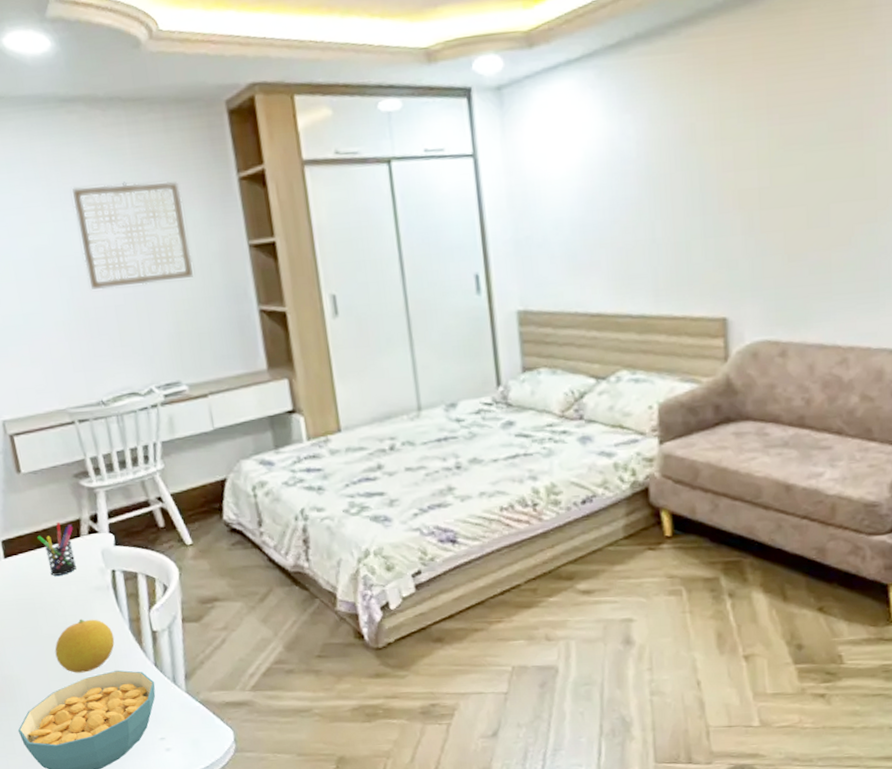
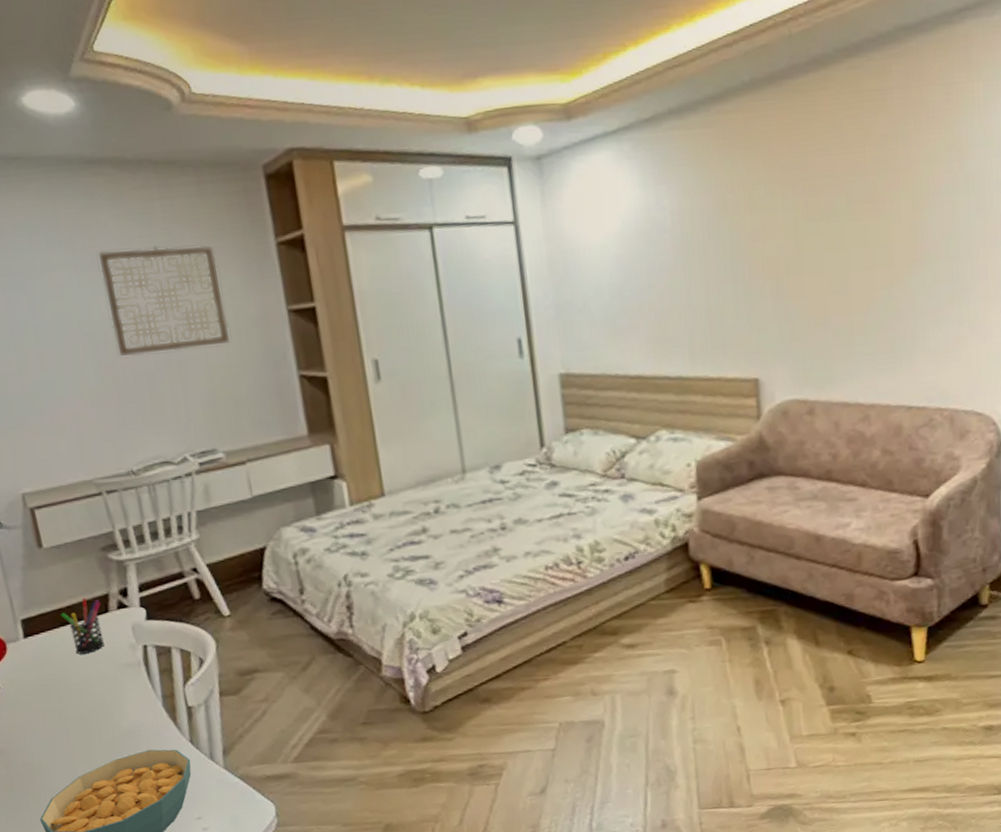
fruit: present [55,619,115,673] -> none [80,697,147,755]

